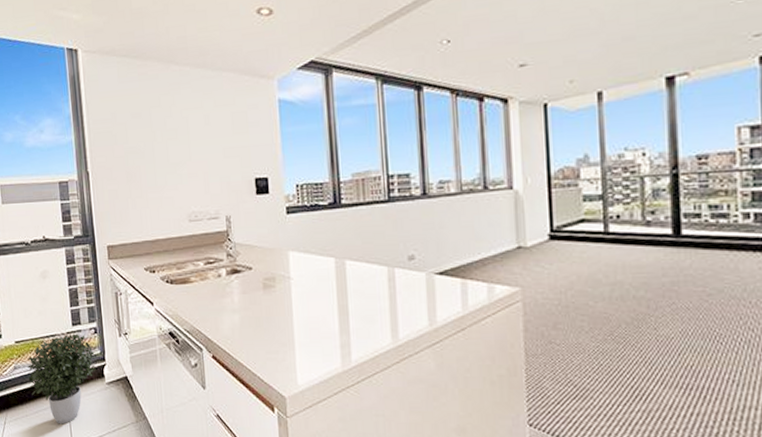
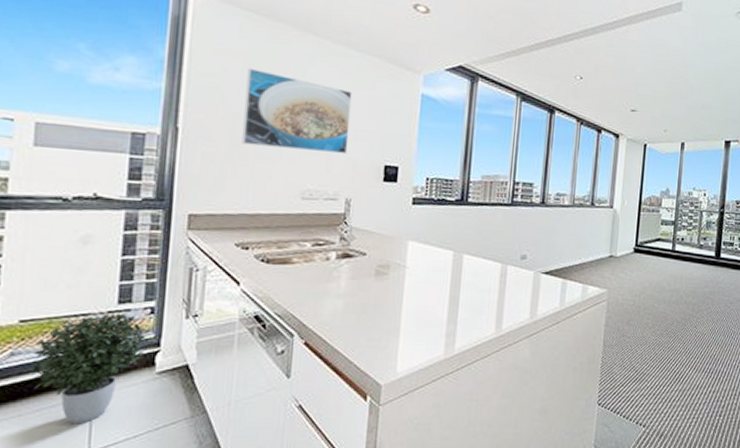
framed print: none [129,107,220,178] -> present [241,67,353,155]

